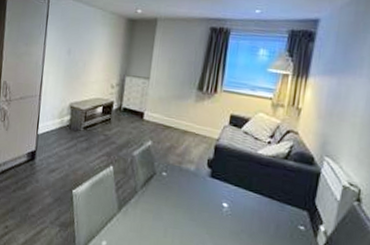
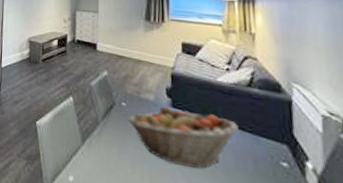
fruit basket: none [165,176,269,233] -> present [127,106,239,169]

